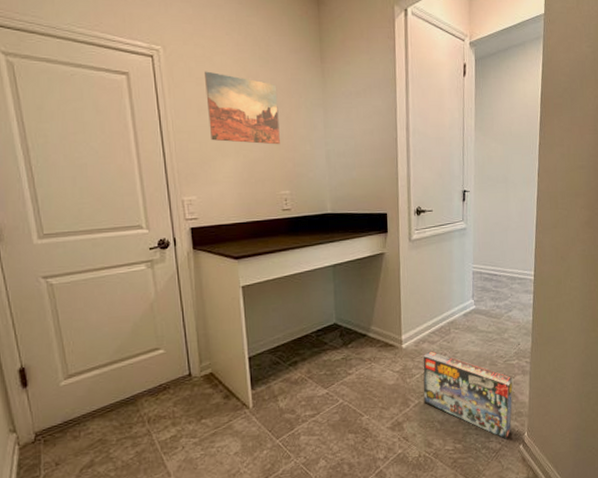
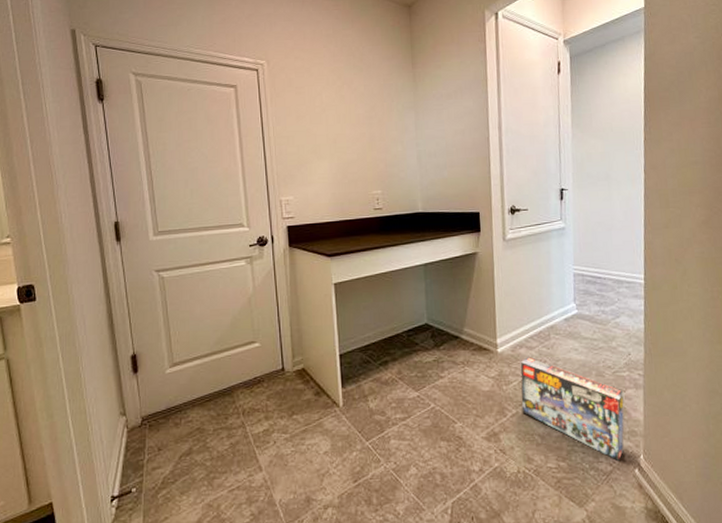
wall art: present [205,71,280,145] -> none [304,81,372,147]

